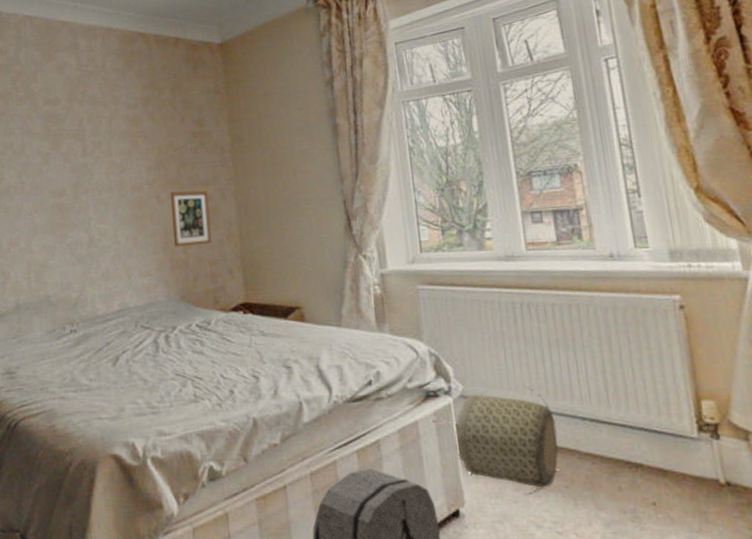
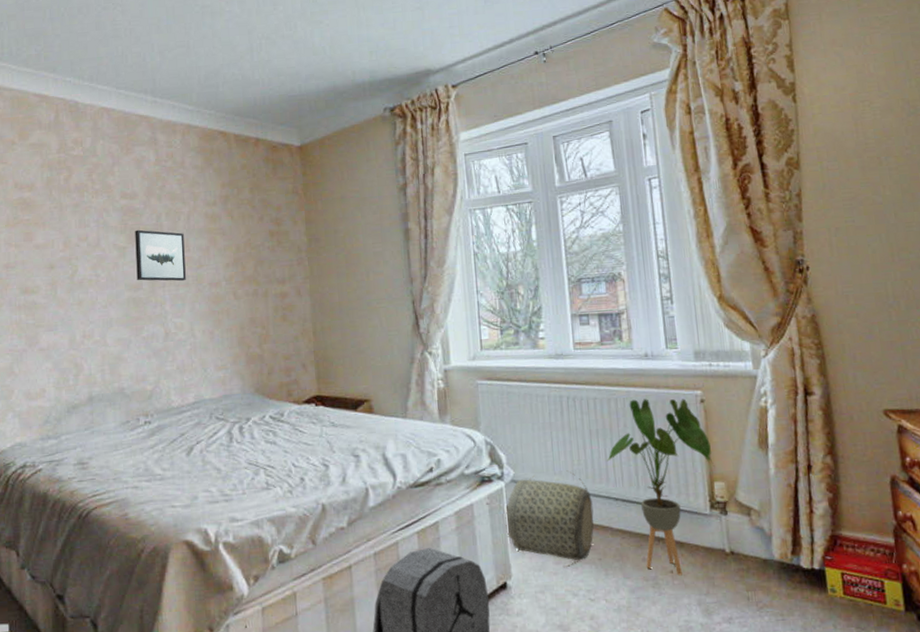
wall art: none [58,135,109,187] -> present [135,229,186,282]
picture frame: present [170,189,212,247] -> none [247,287,287,342]
house plant: none [570,304,701,509] -> present [607,399,715,576]

